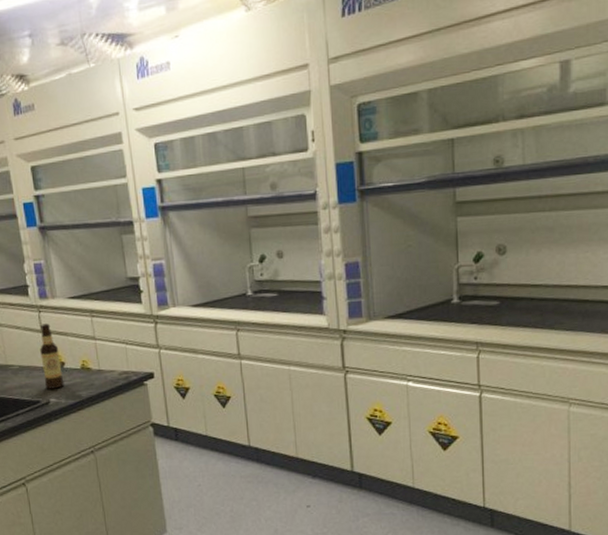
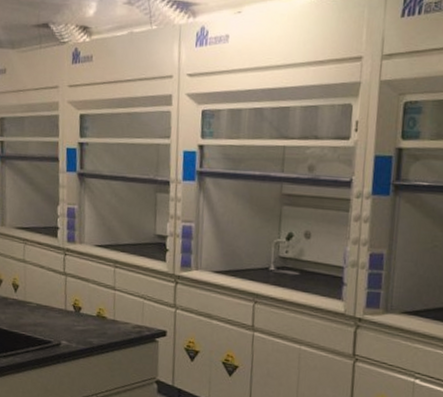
bottle: present [40,323,64,389] -> none [59,267,78,332]

